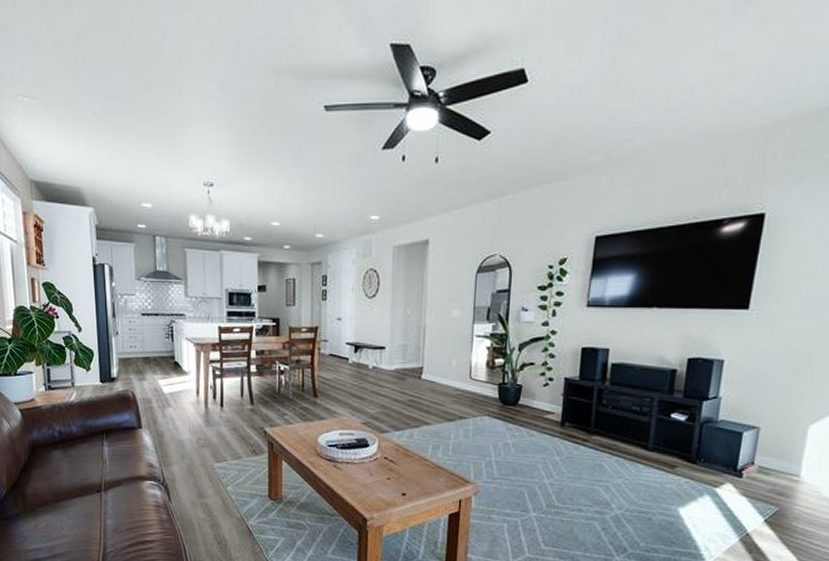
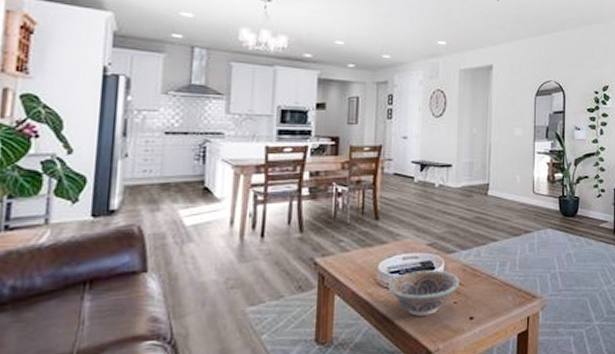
decorative bowl: none [327,446,393,487] -> present [388,269,460,316]

